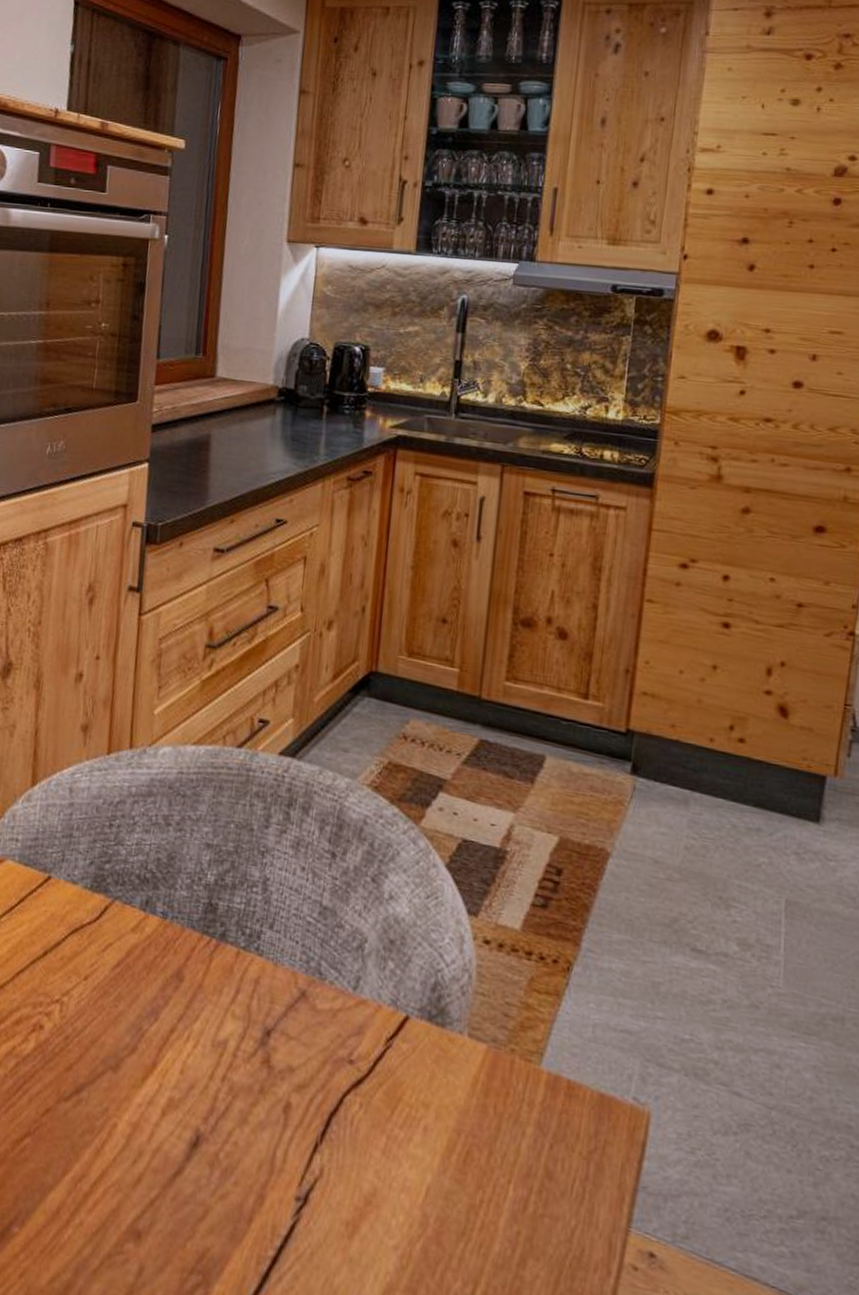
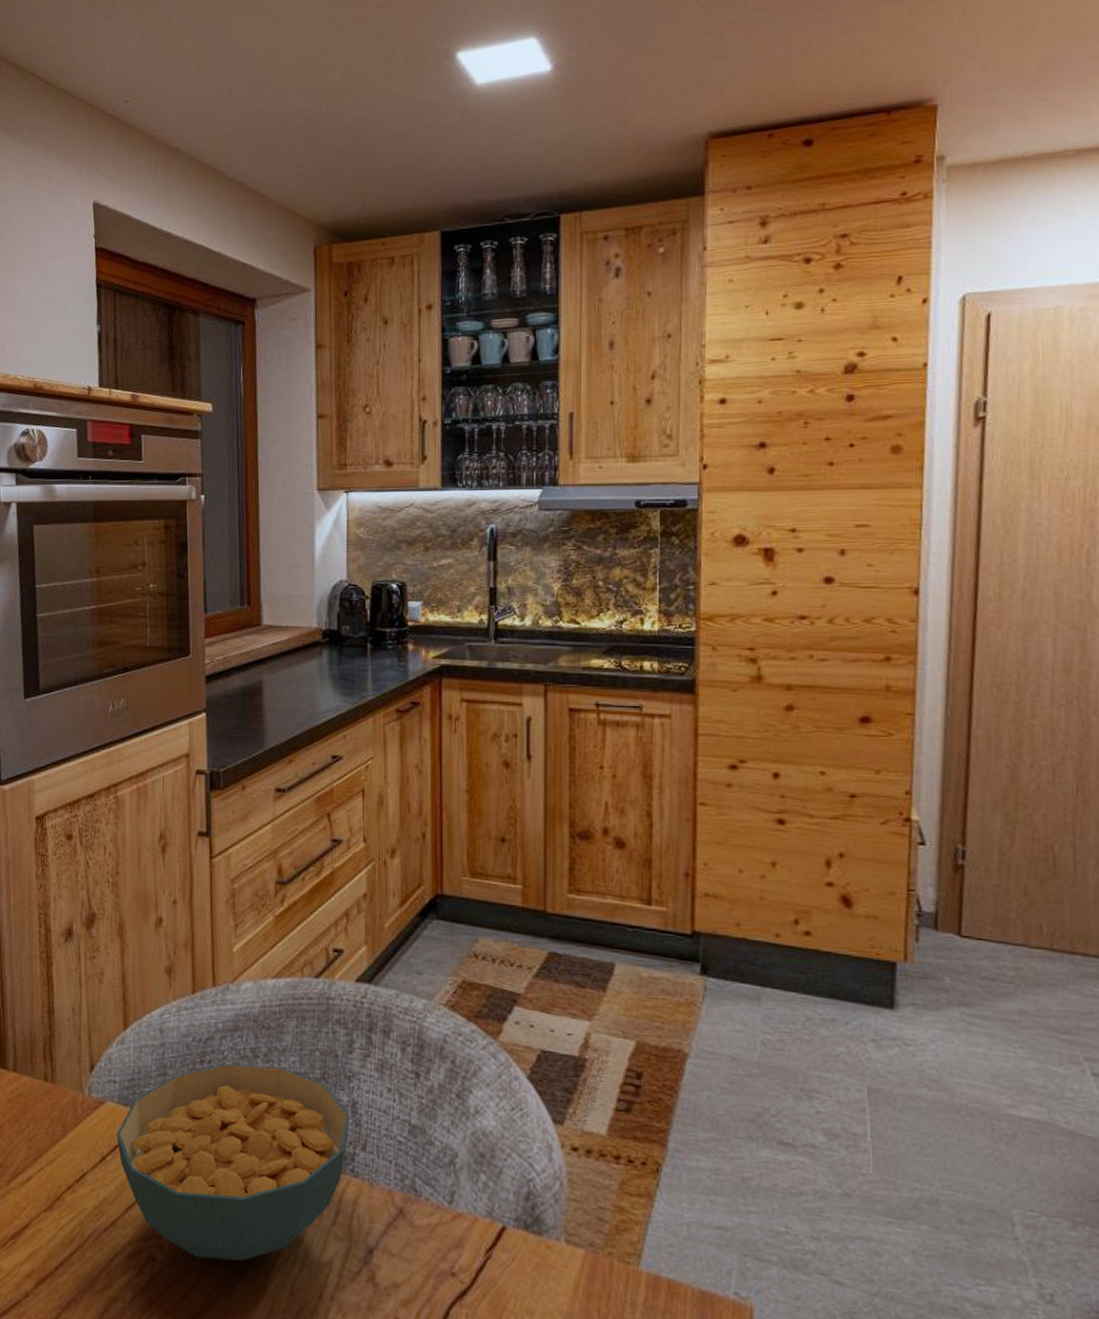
cereal bowl: none [13,829,260,1035] -> present [116,1063,350,1261]

